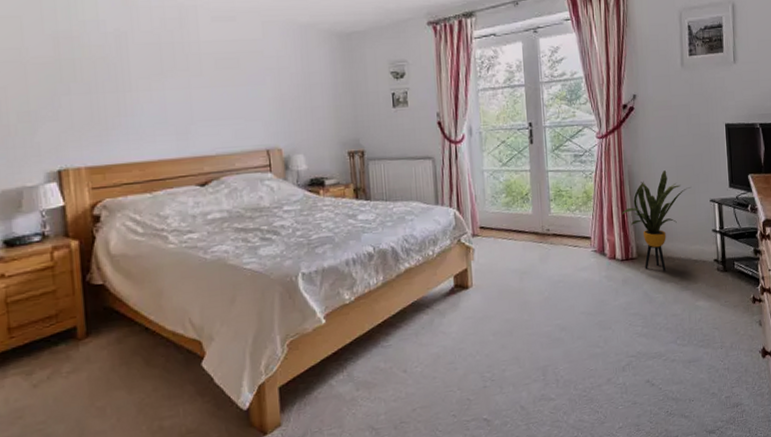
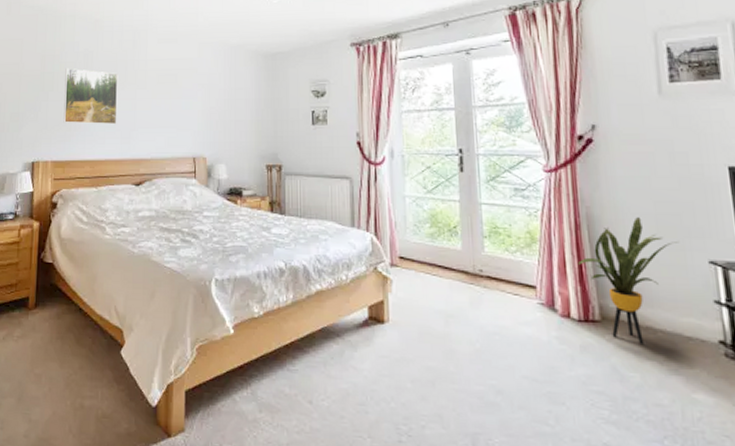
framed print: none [90,52,169,121] -> present [63,67,118,125]

